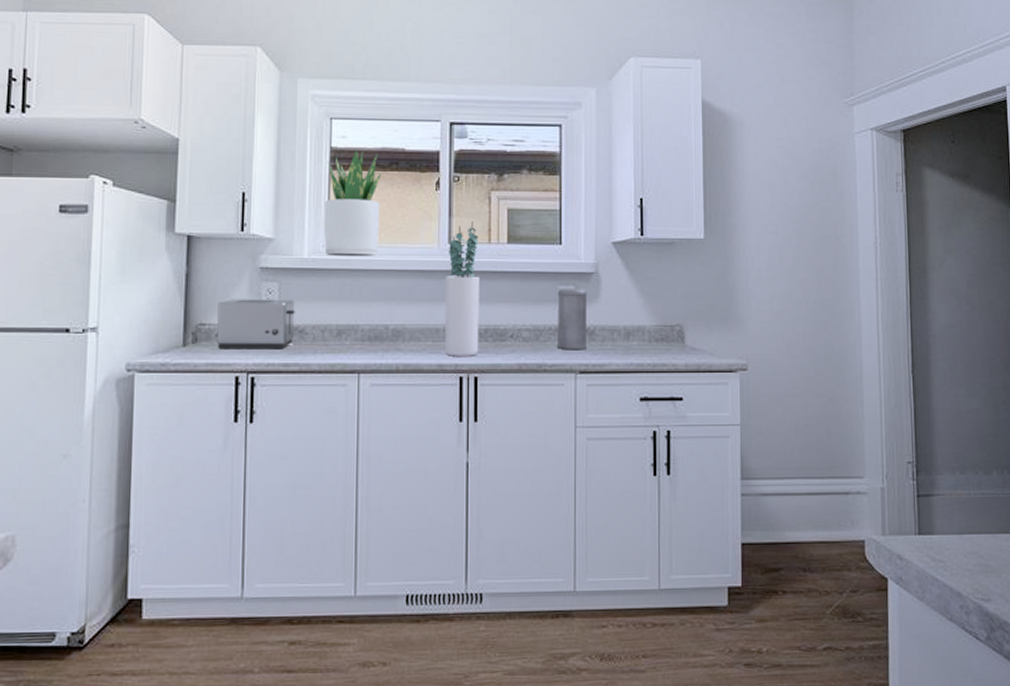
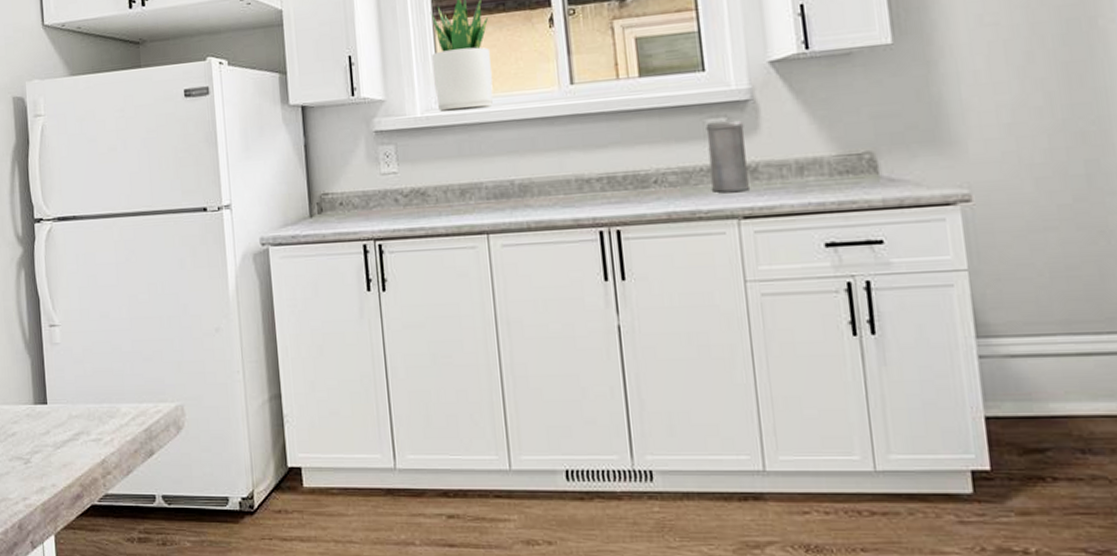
toaster: present [217,299,295,350] -> none [338,161,417,218]
vase: present [444,221,480,356] -> none [570,57,619,209]

